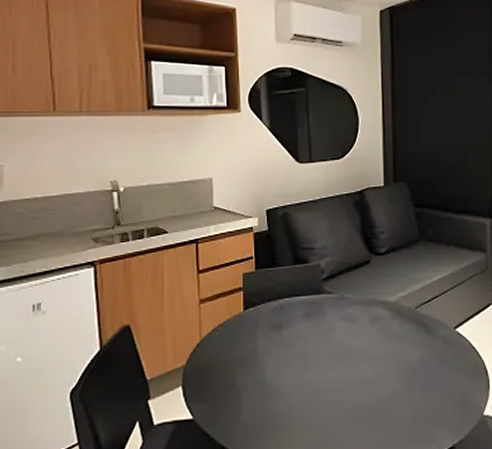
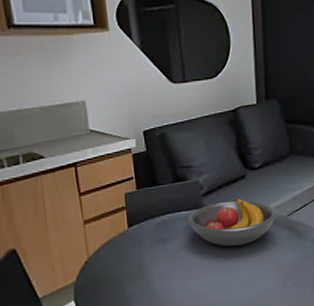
fruit bowl: none [307,285,403,338] -> present [188,198,276,247]

